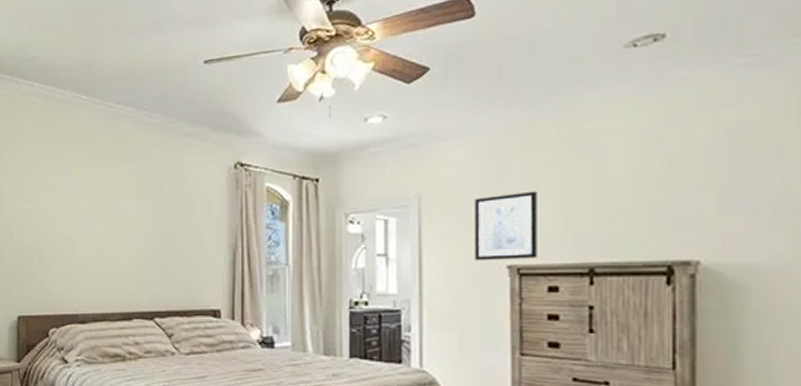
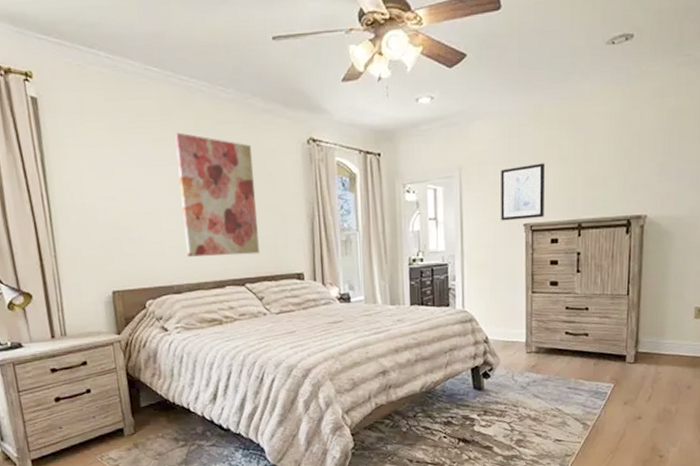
wall art: none [96,157,174,286] -> present [174,132,259,257]

